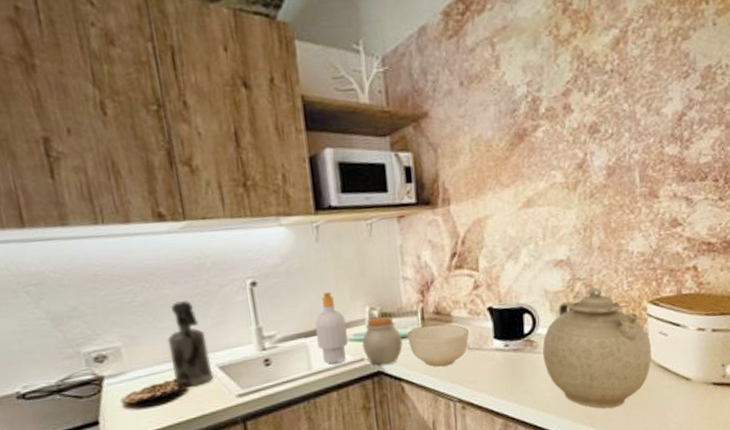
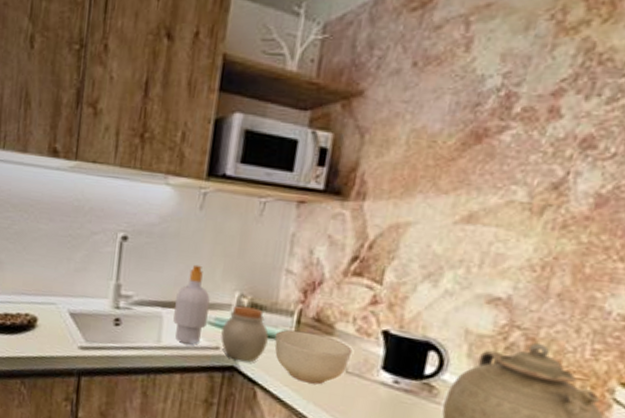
spray bottle: present [167,301,214,388] -> none [25,238,66,327]

